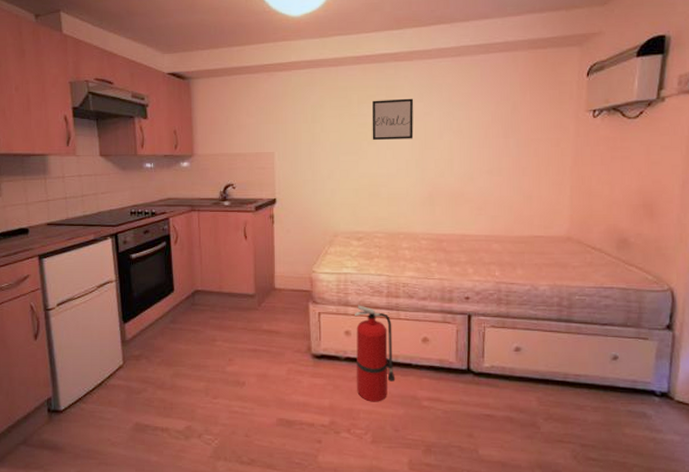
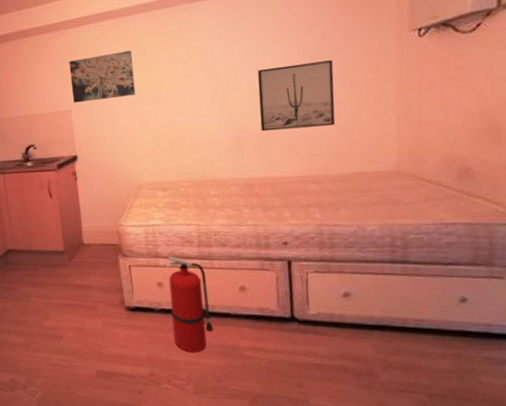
wall art: none [276,100,339,146] -> present [69,50,136,103]
wall art: present [372,98,414,140] -> none [167,39,214,87]
wall art: none [453,130,521,191] -> present [257,60,336,132]

